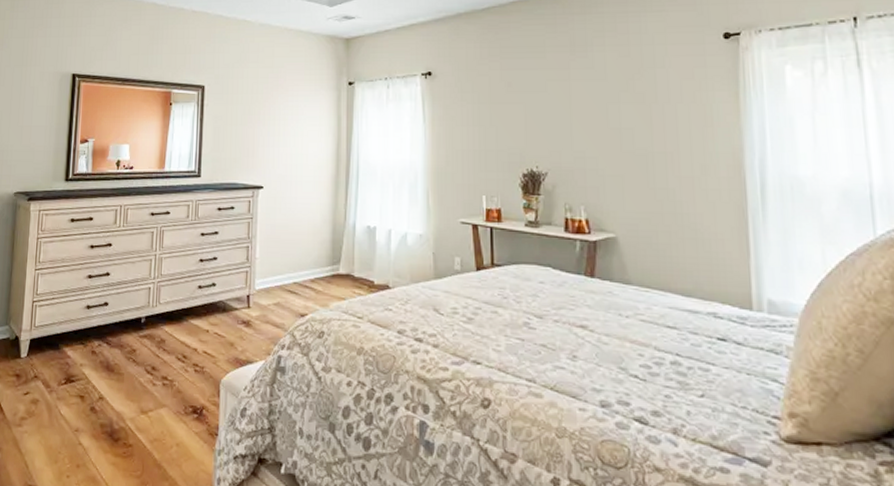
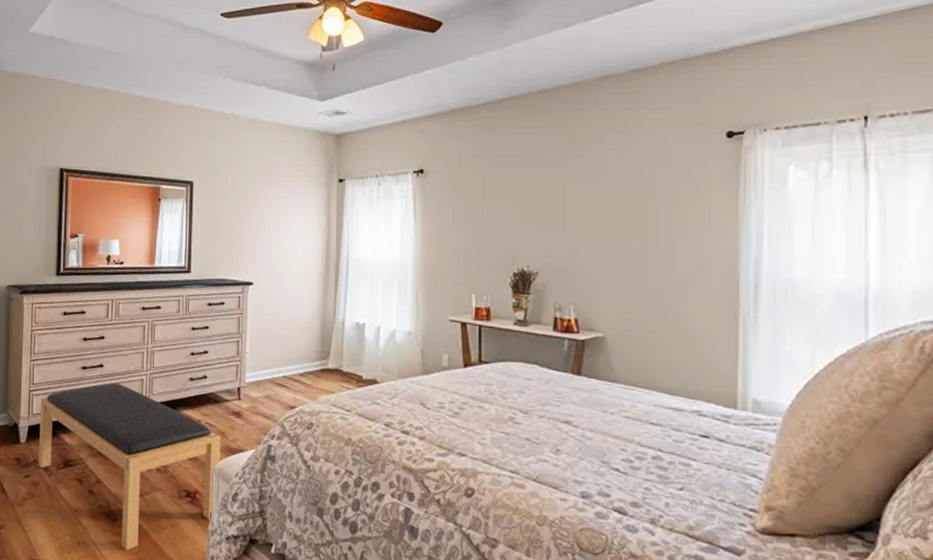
bench: none [39,291,230,473] -> present [38,382,221,551]

